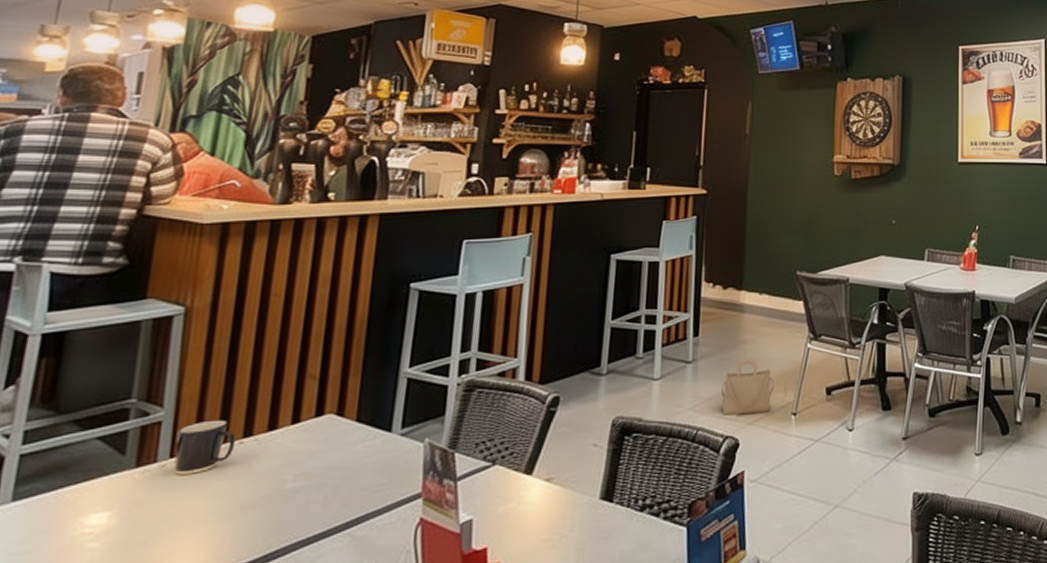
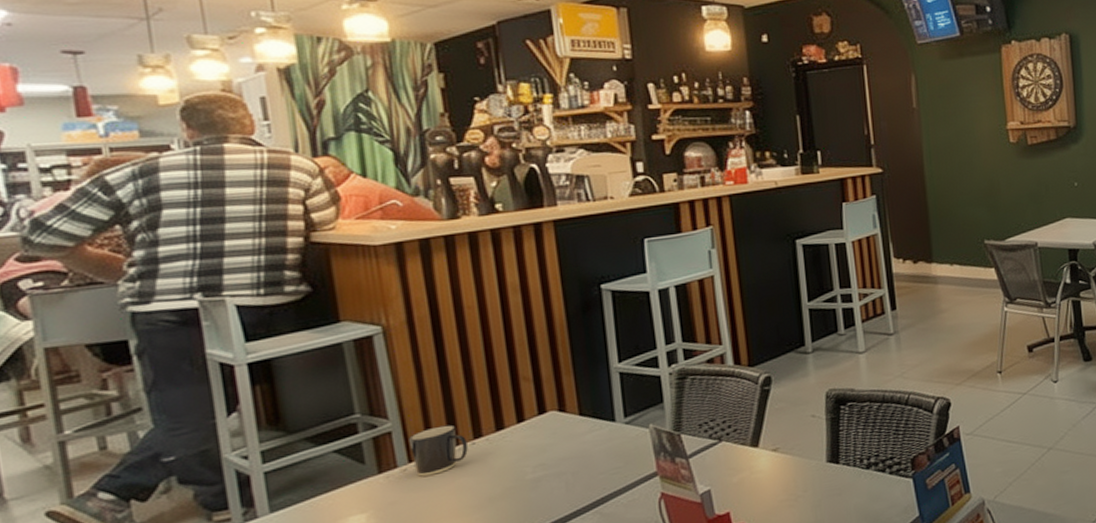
handbag: present [721,358,775,416] -> none [926,325,977,379]

